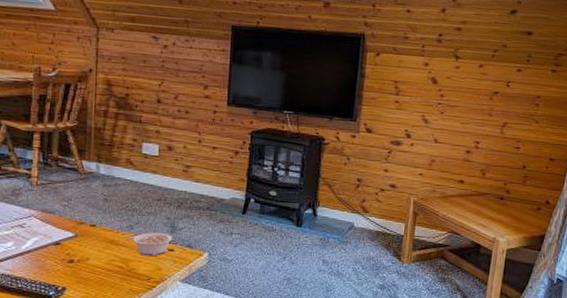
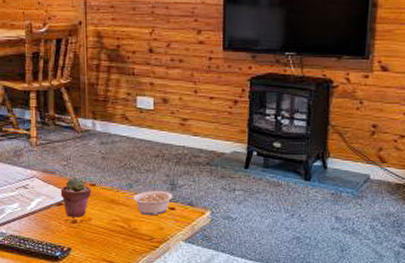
potted succulent: none [58,217,92,257] -> present [60,176,92,217]

